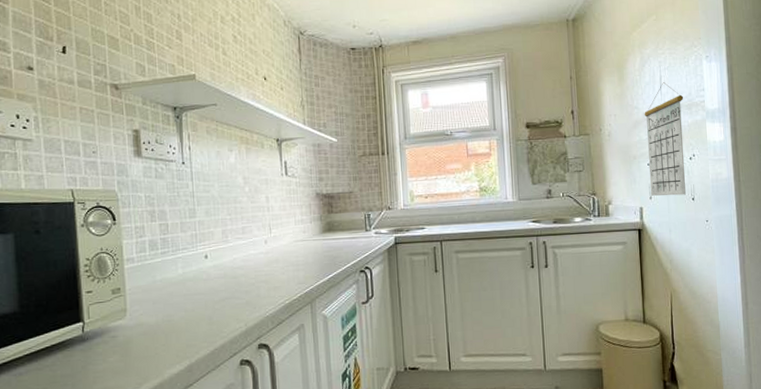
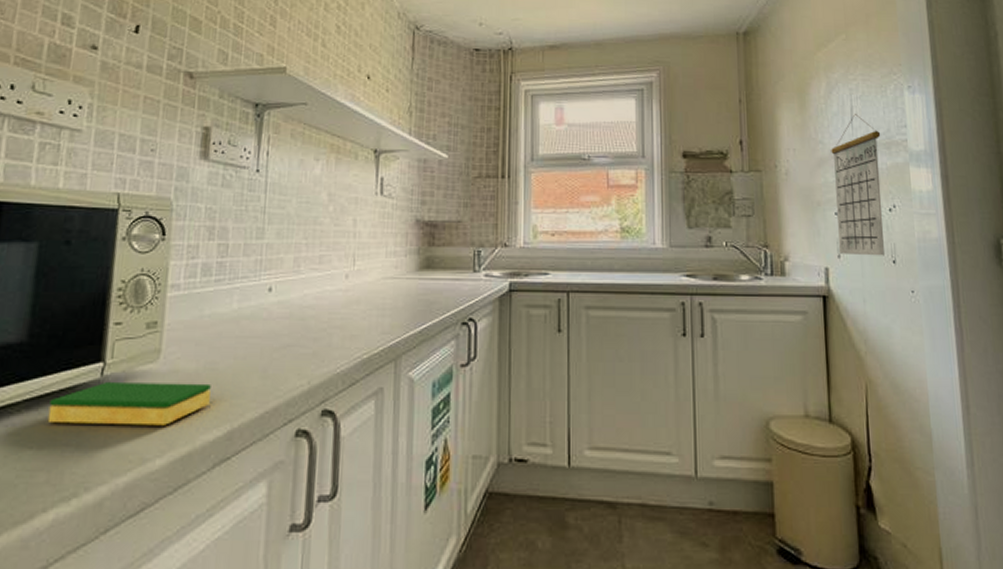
dish sponge: none [46,331,171,370] -> present [47,383,211,426]

